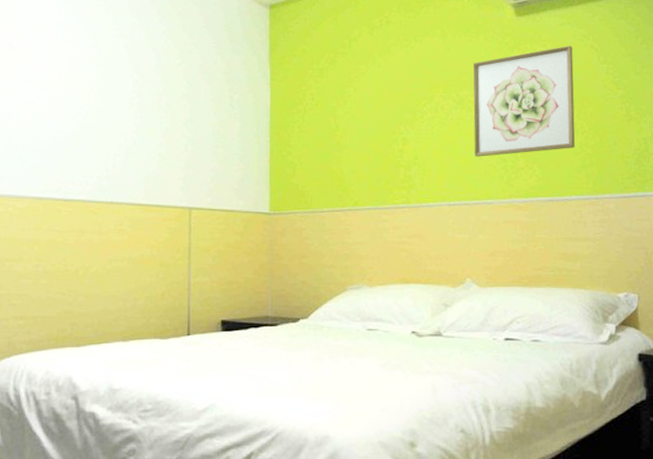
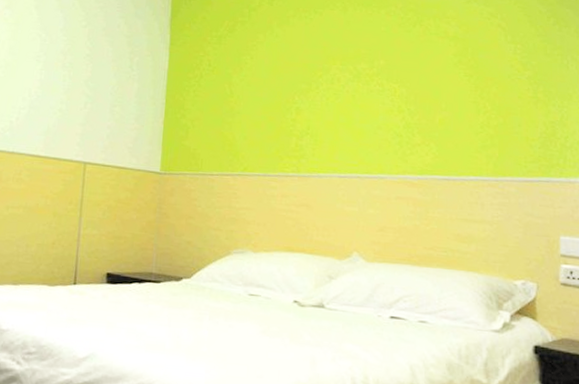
wall art: present [473,45,575,157] -> none [369,23,479,131]

